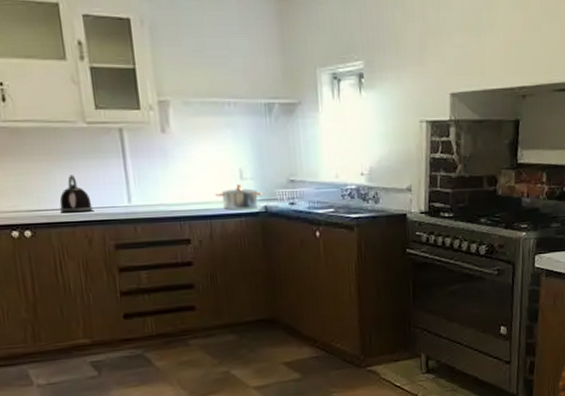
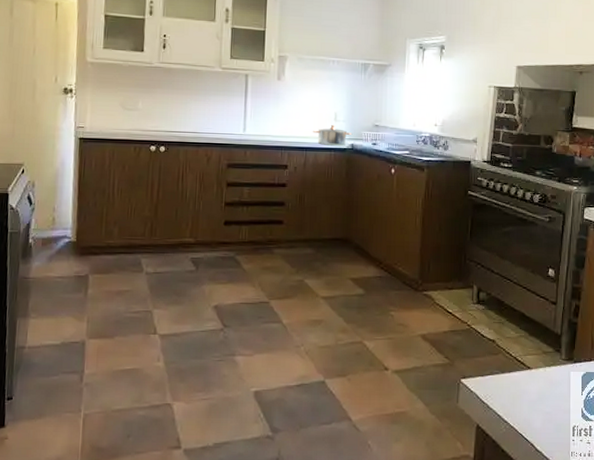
kettle: present [59,174,93,214] -> none [190,106,215,137]

